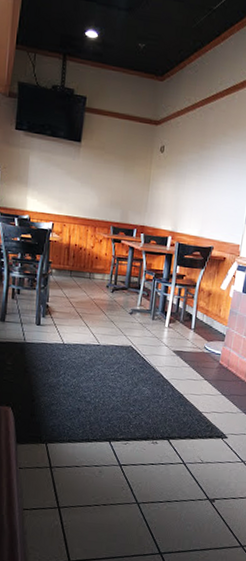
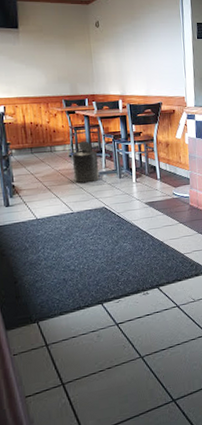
trash can: none [106,273,135,319] -> present [72,141,100,183]

